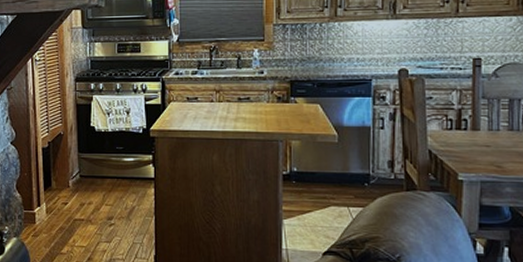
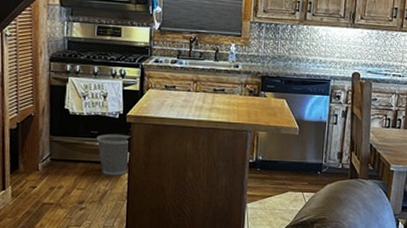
wastebasket: none [122,149,156,191] -> present [96,133,131,176]

